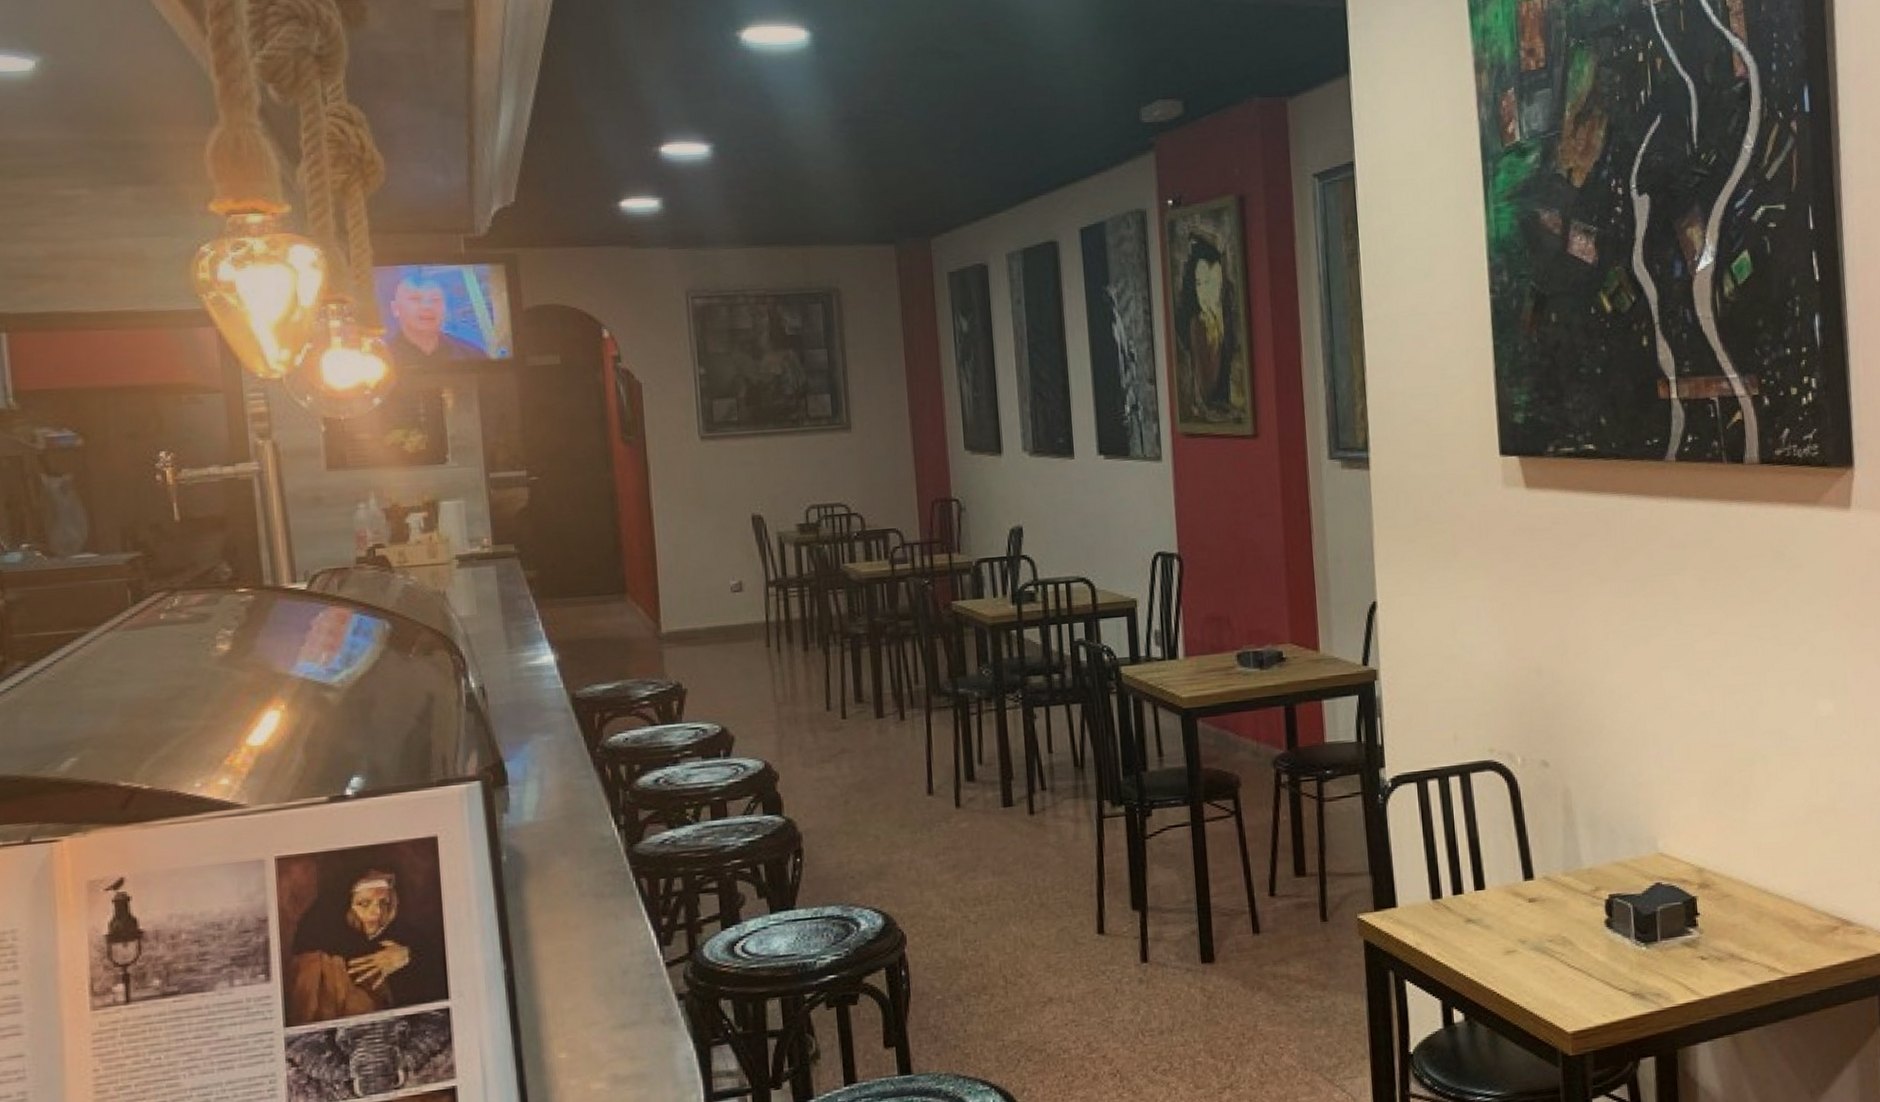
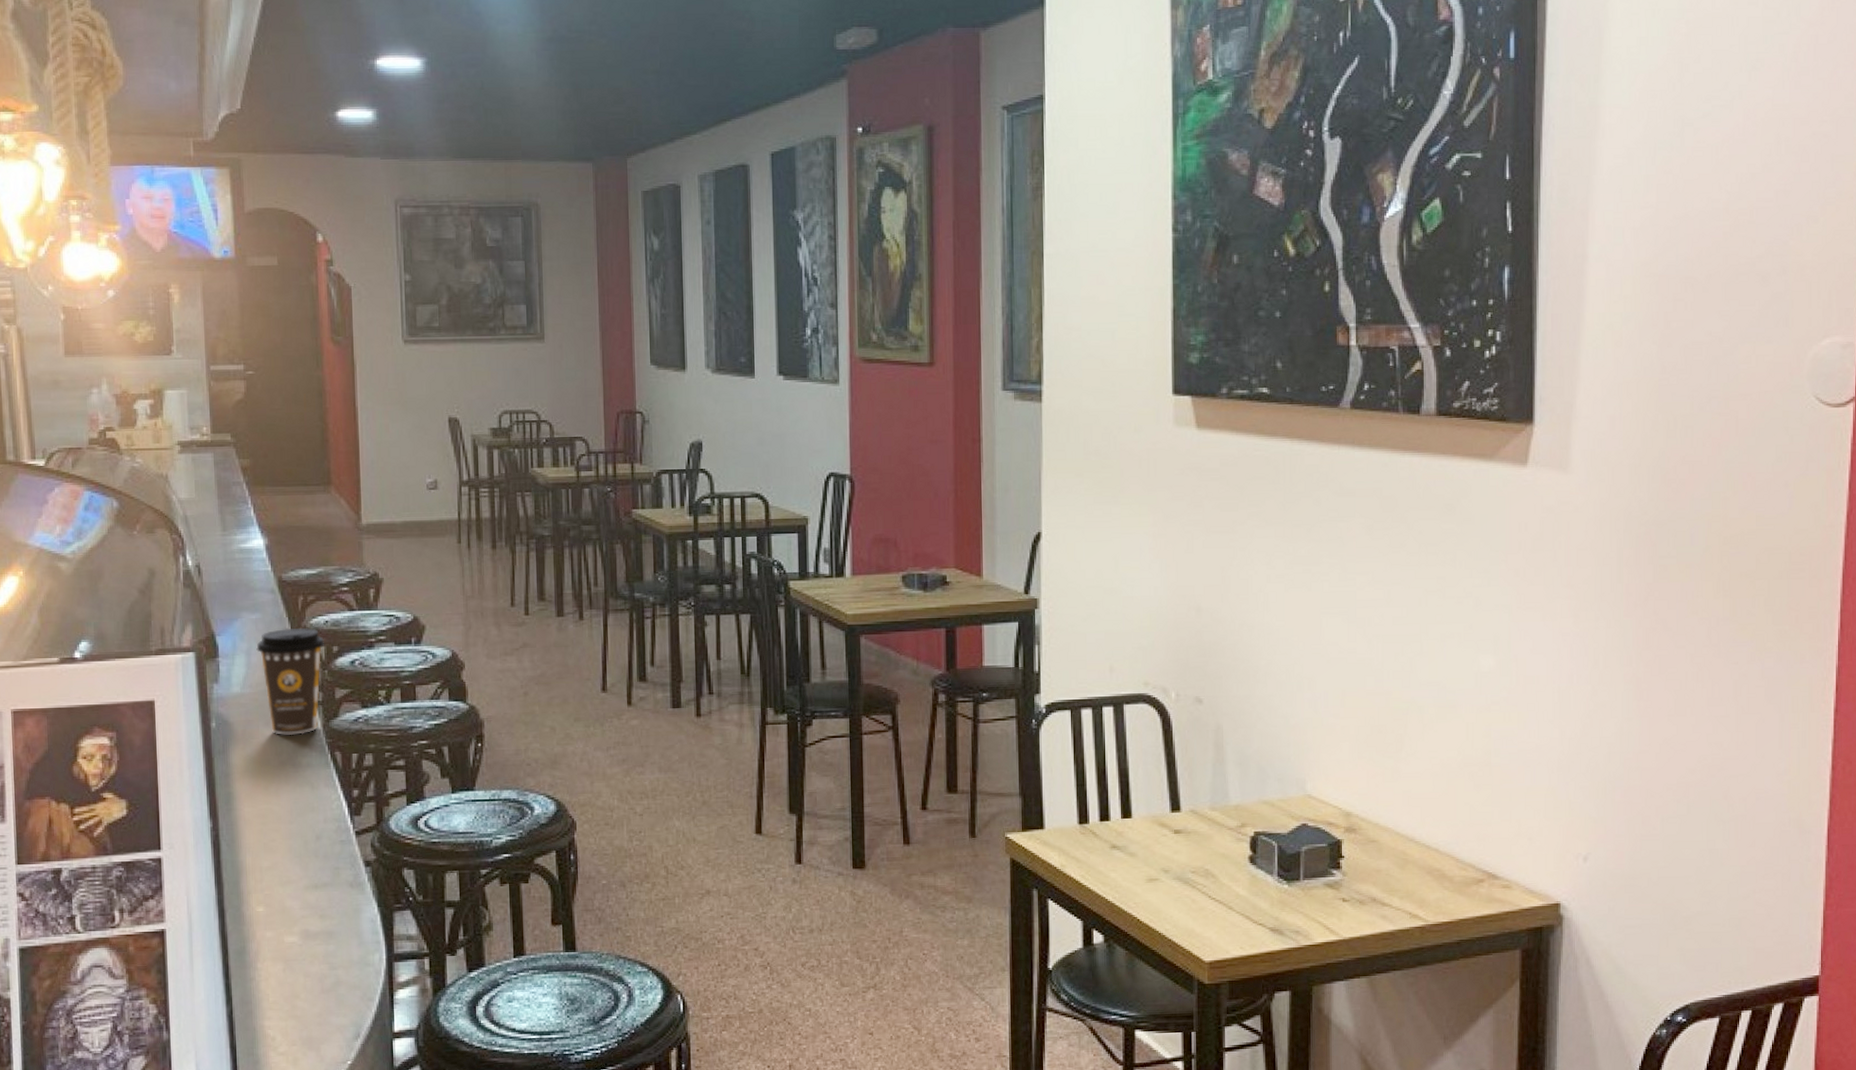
coffee cup: none [550,747,625,864] -> present [256,628,324,735]

